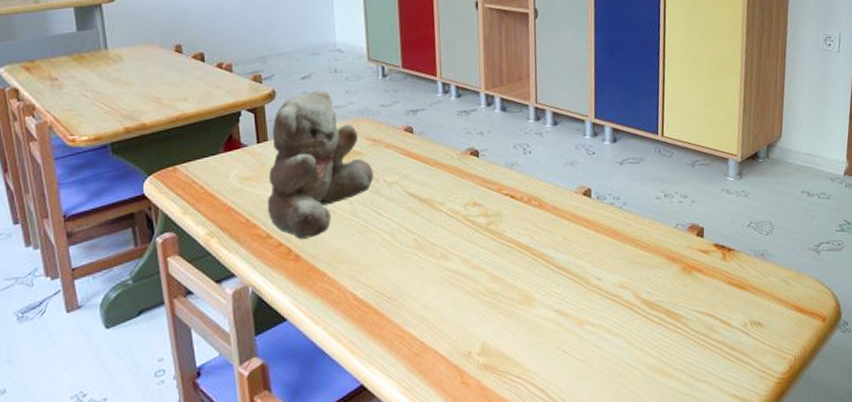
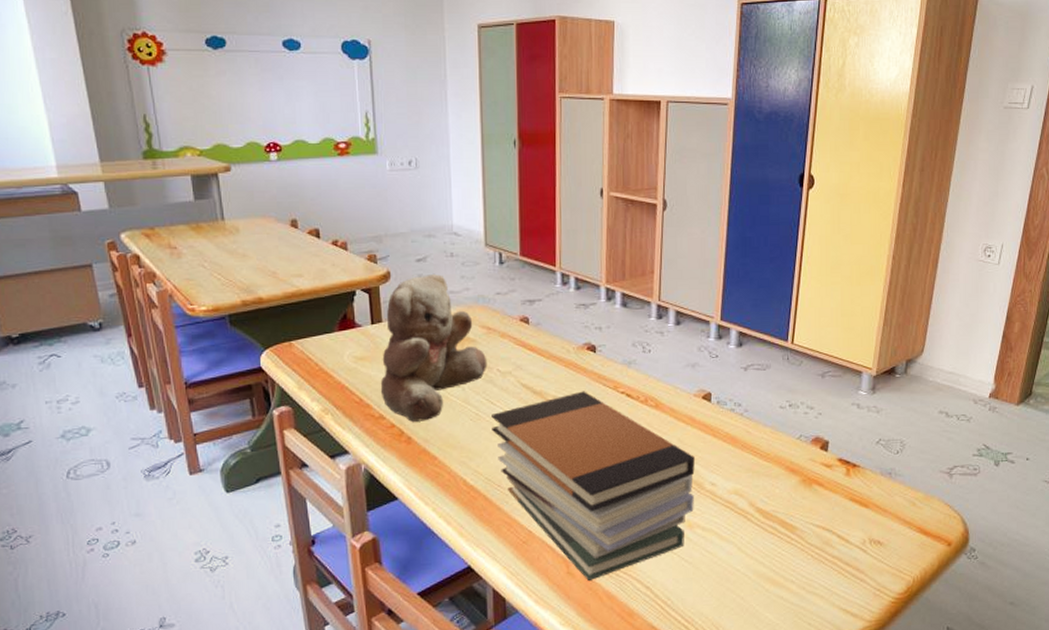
book stack: none [379,195,582,389] -> present [491,391,695,580]

